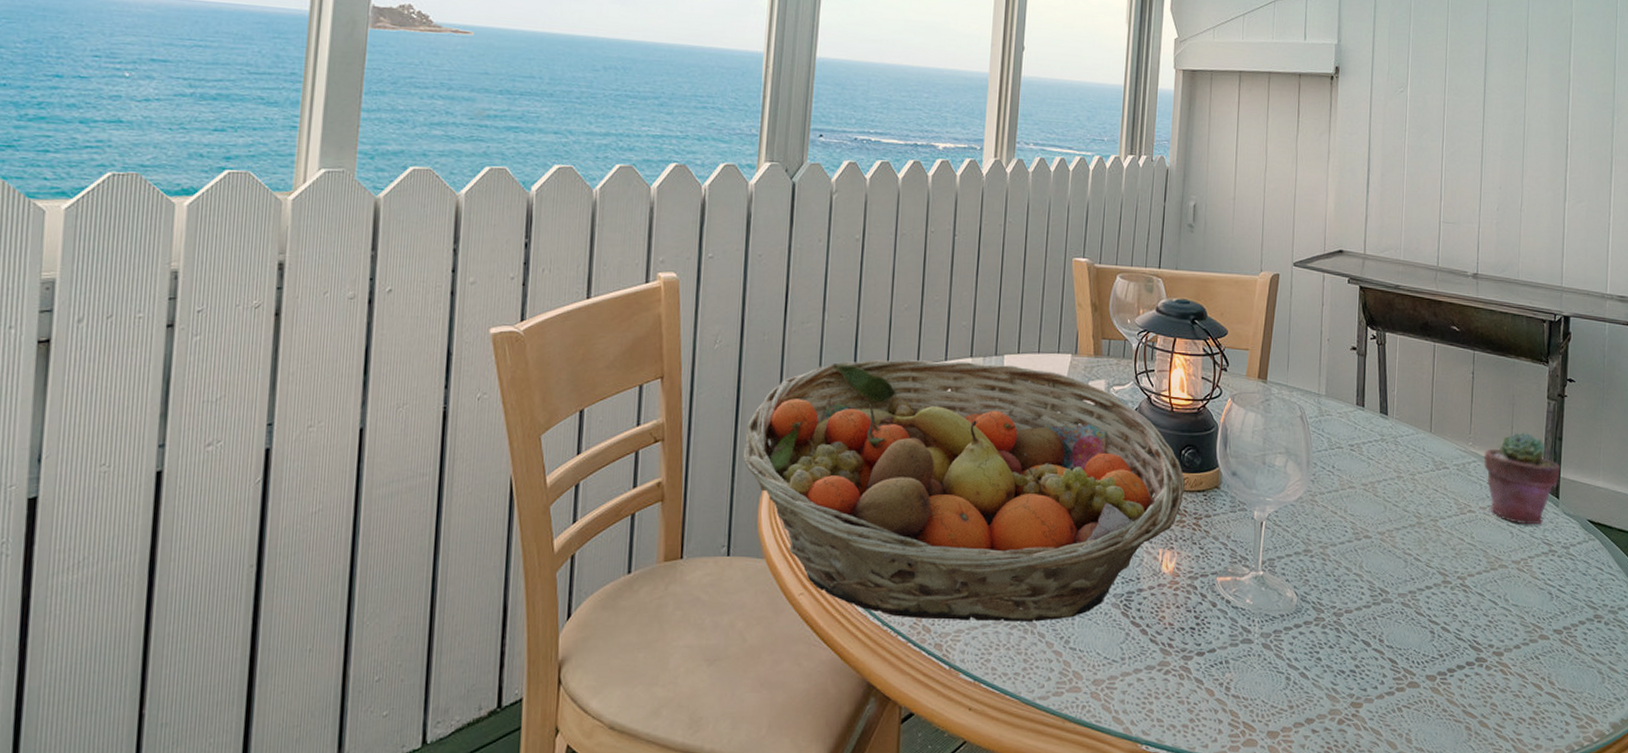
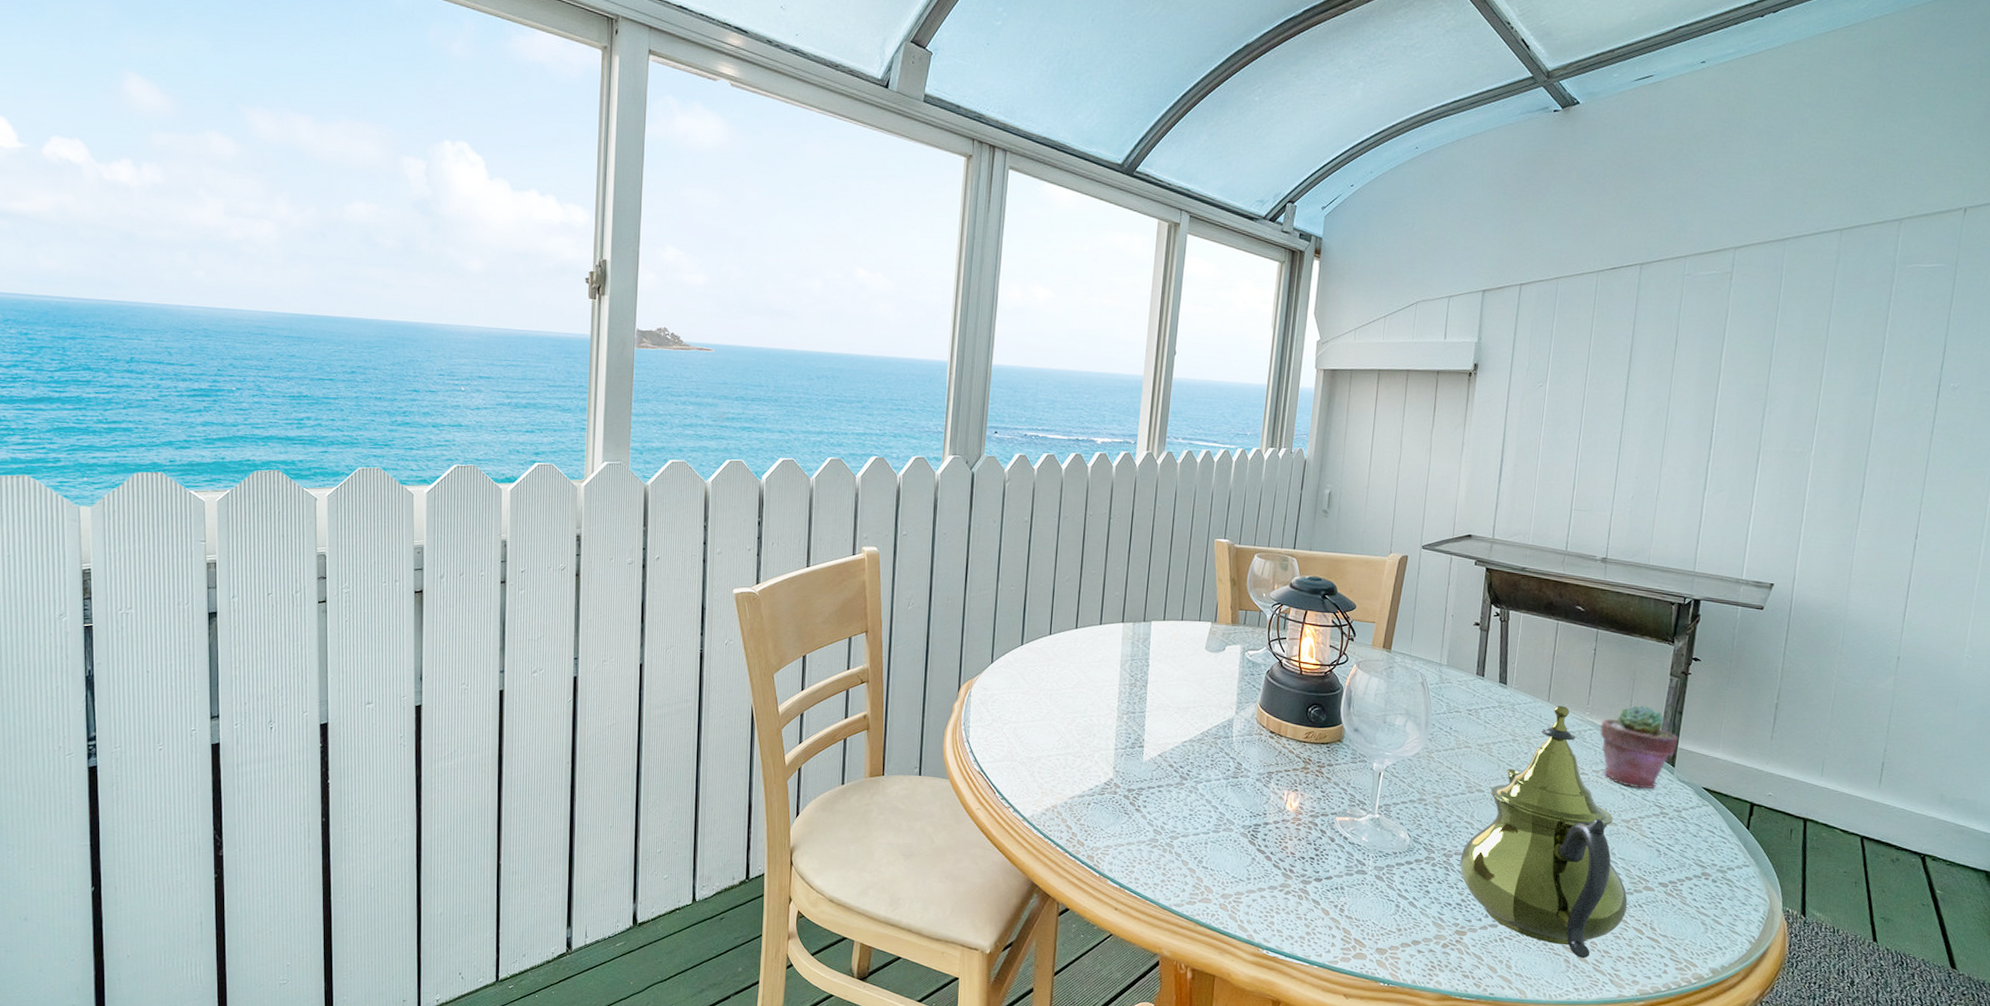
fruit basket: present [742,359,1186,622] -> none [931,622,1311,844]
teapot: none [1351,435,1524,724] -> present [1459,705,1628,959]

